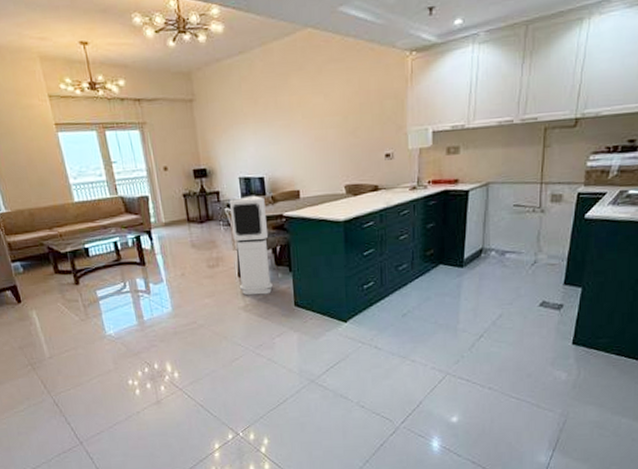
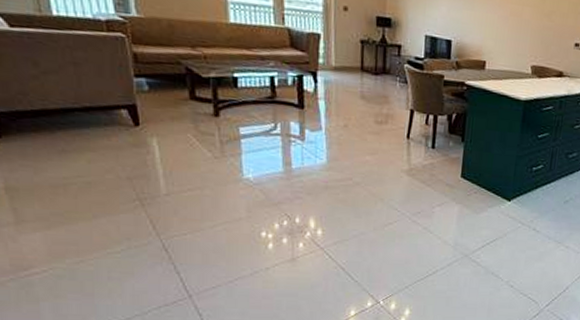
air purifier: present [230,195,273,295] -> none [407,56,449,161]

